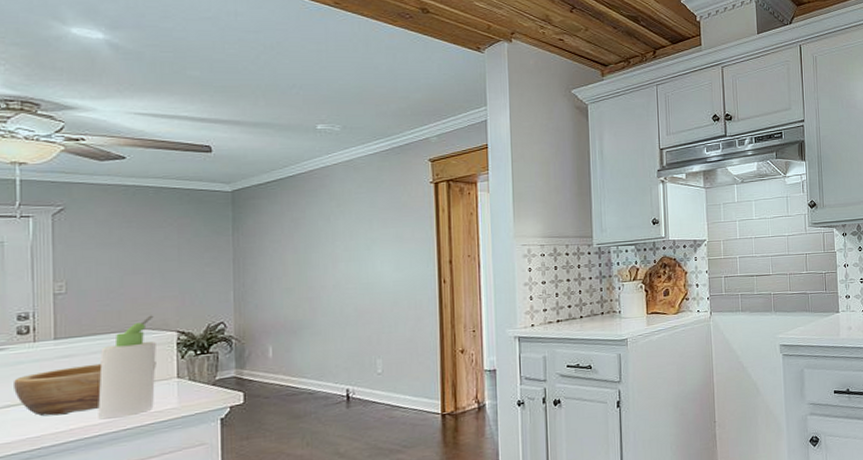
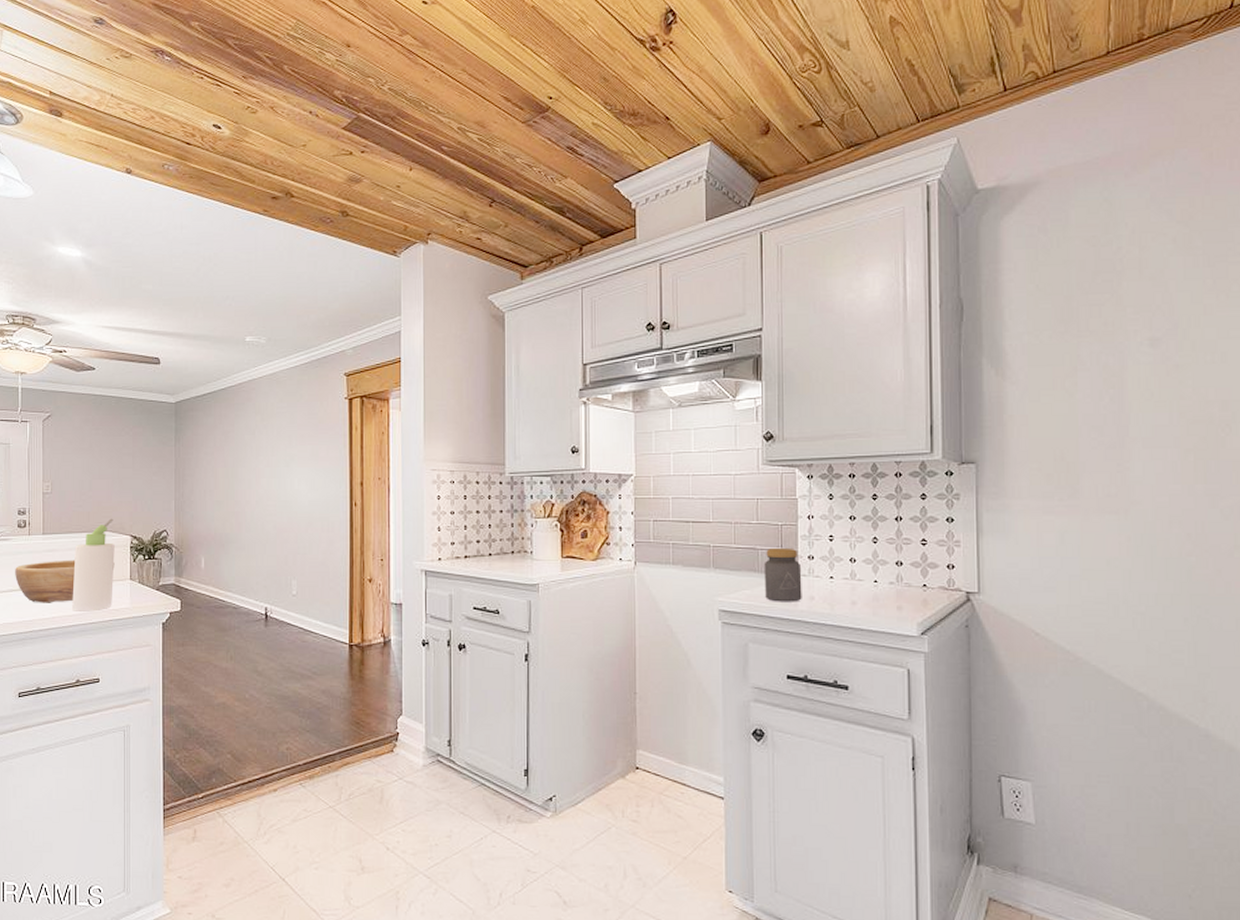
jar: none [813,290,843,334] -> present [763,547,802,602]

